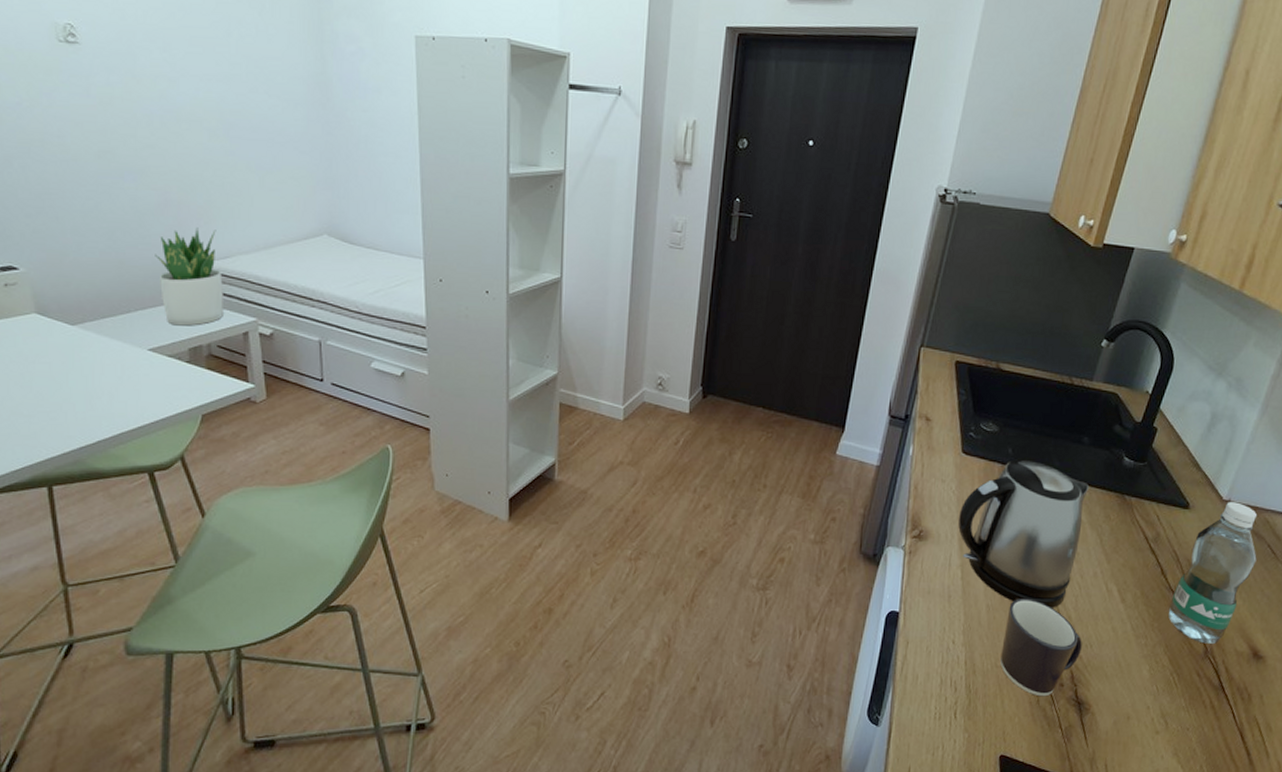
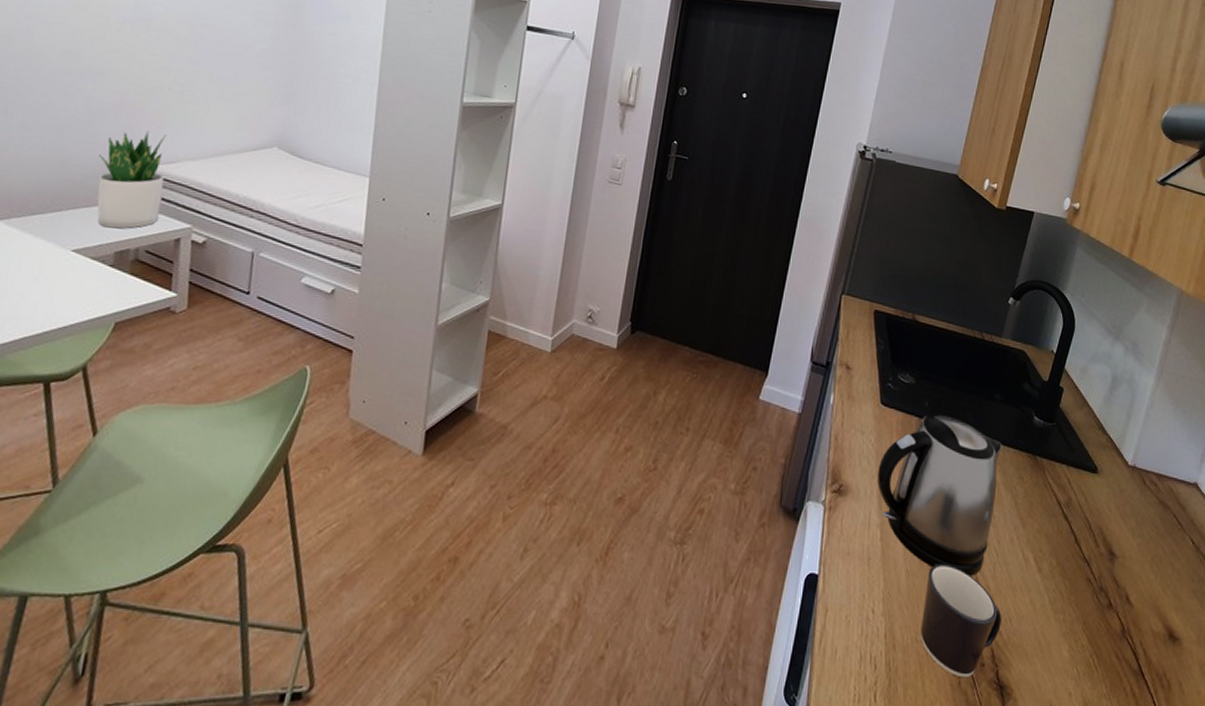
bottle: present [1168,502,1258,644] -> none [1084,468,1165,622]

